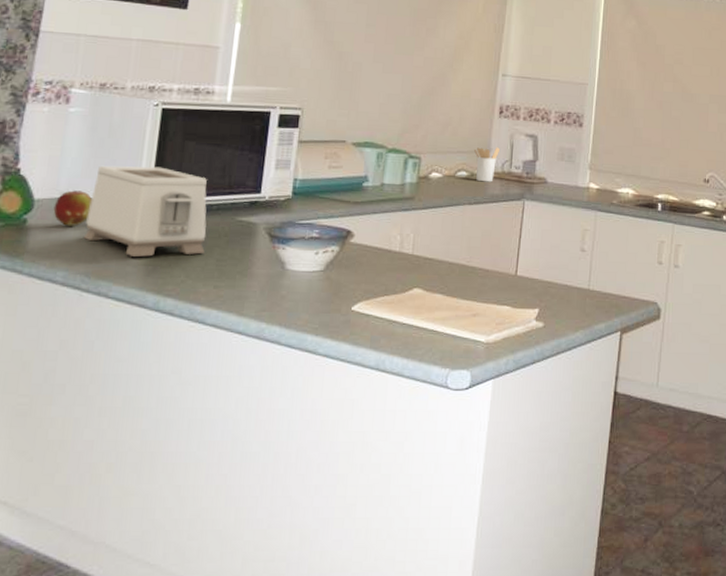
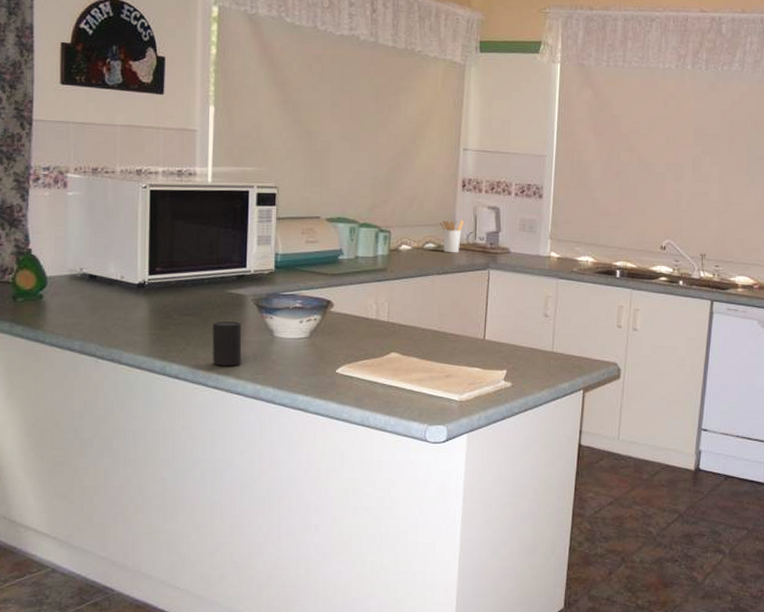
fruit: present [53,190,93,226] -> none [64,268,98,300]
toaster: present [83,165,207,257] -> none [93,244,201,327]
cup: none [213,251,250,302] -> present [213,321,242,366]

